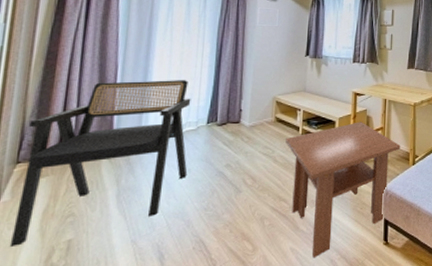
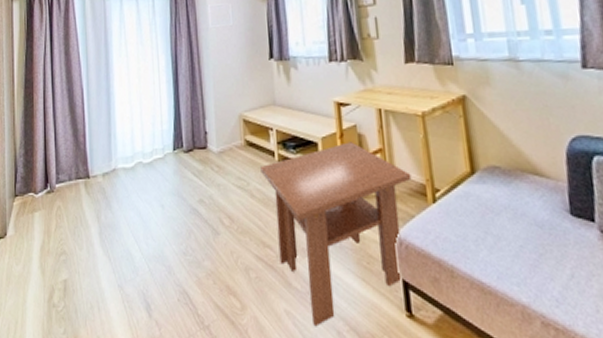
armchair: present [9,80,191,247] -> none [19,100,162,283]

